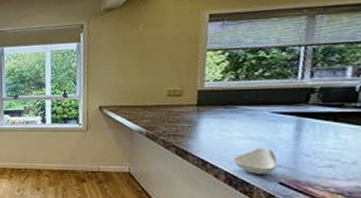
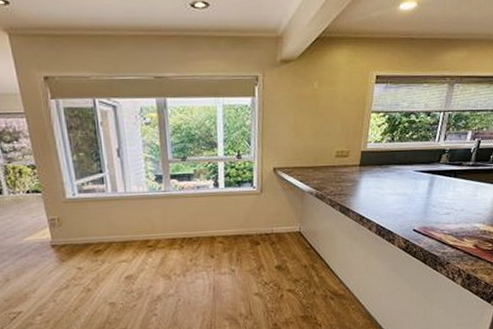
spoon rest: present [232,147,278,174] -> none [383,201,414,224]

